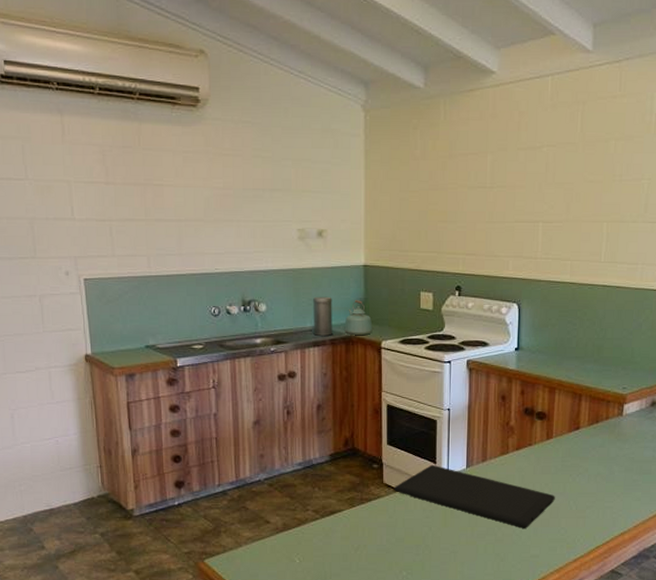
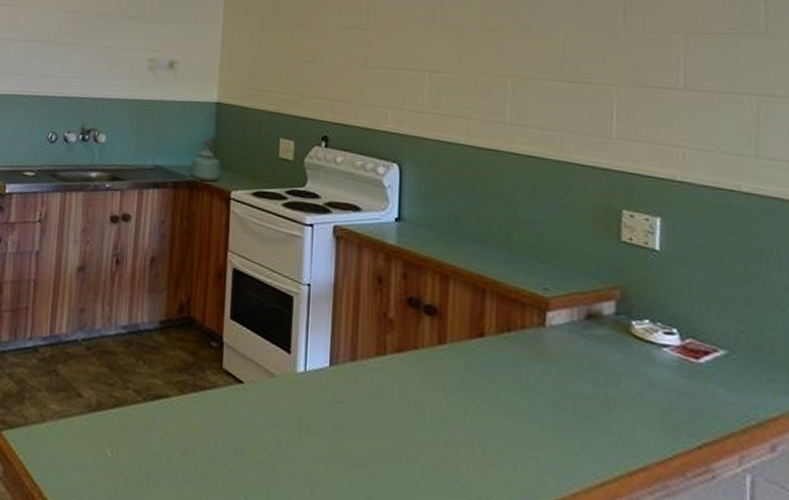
canister: present [312,296,332,336] -> none [154,132,179,178]
cutting board: present [393,464,555,528] -> none [235,353,452,467]

